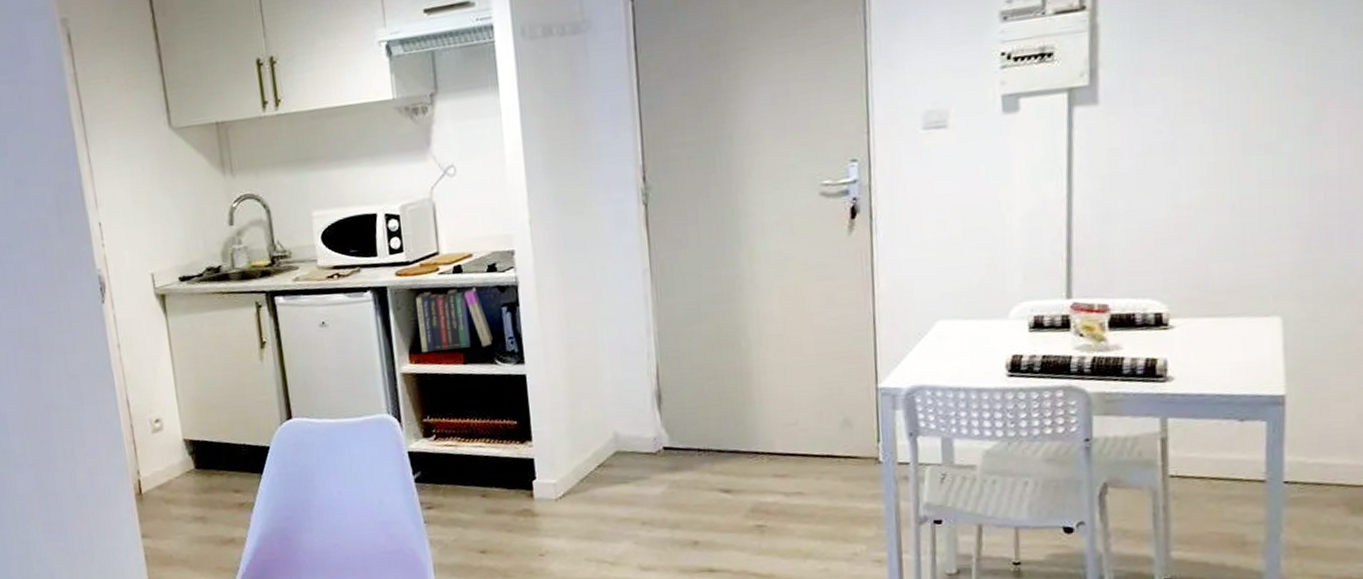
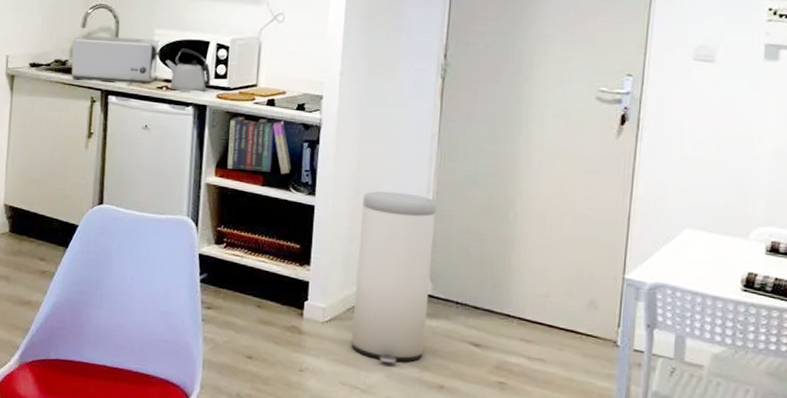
toaster: none [221,222,326,287] -> present [71,35,161,85]
kettle: none [331,226,387,277] -> present [165,48,211,93]
pedal bin: none [577,340,671,529] -> present [351,191,437,363]

